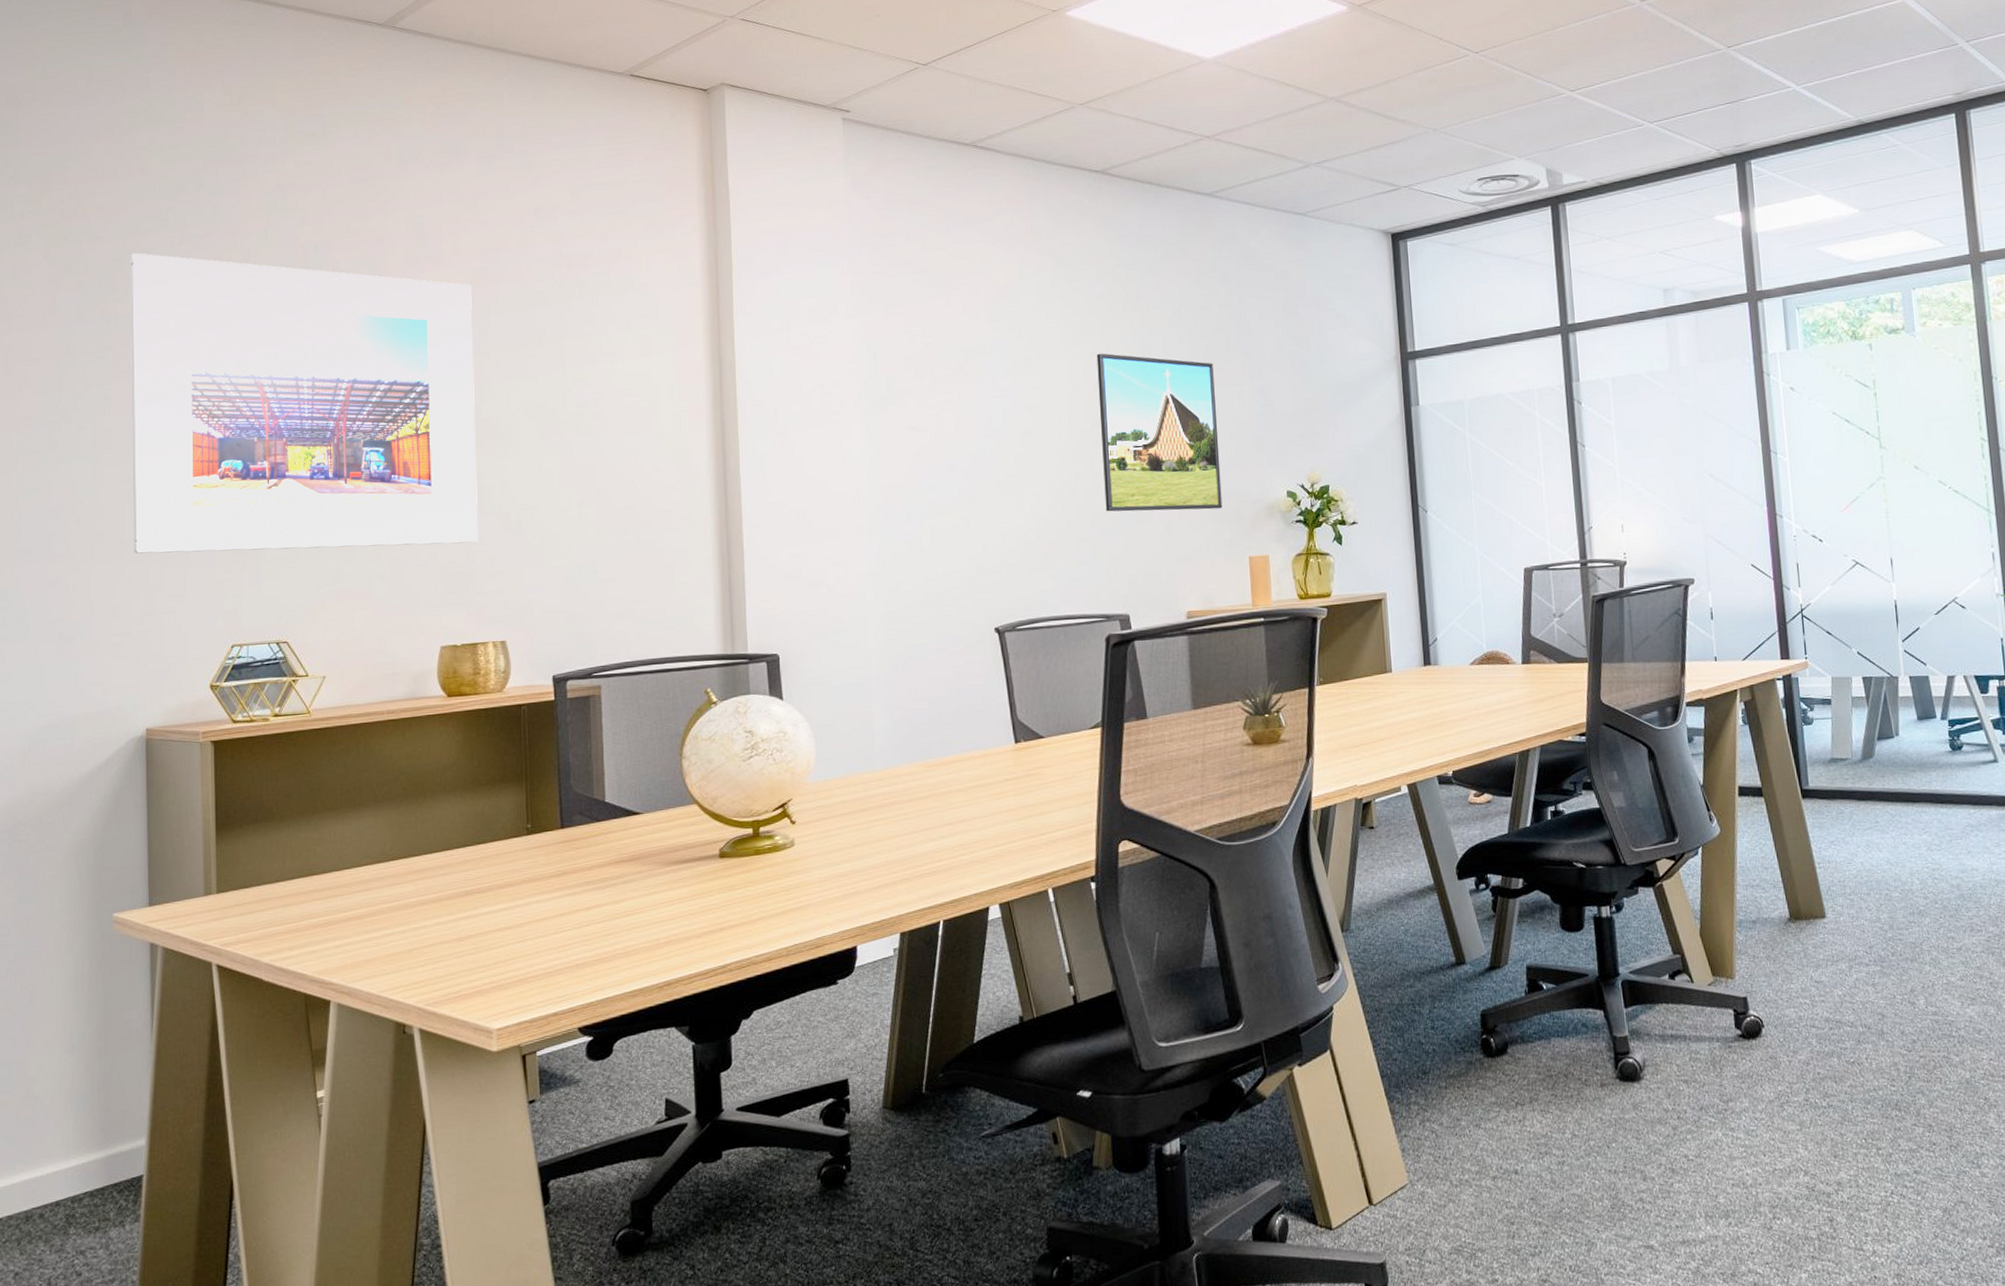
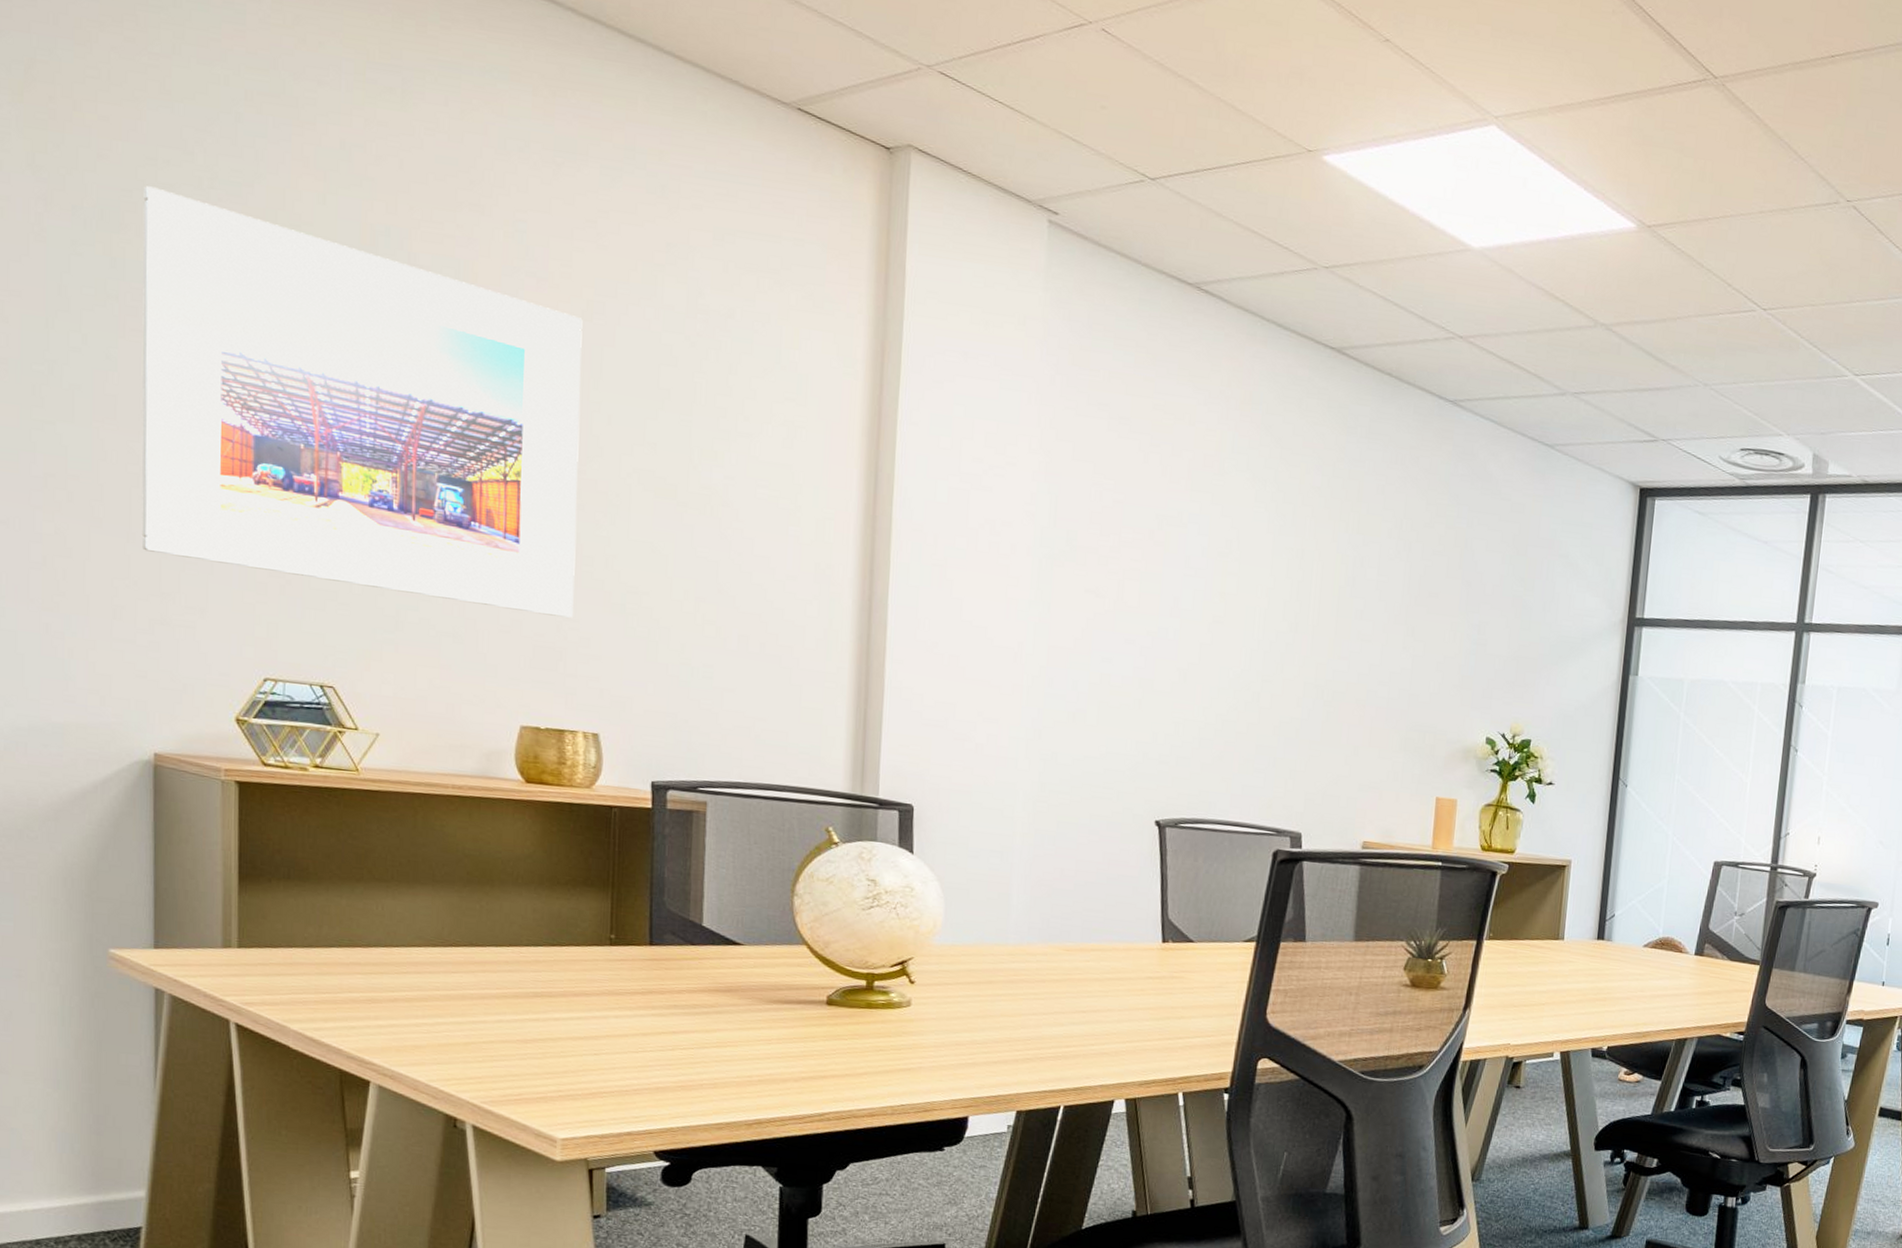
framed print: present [1096,353,1223,512] -> none [1291,551,1429,742]

